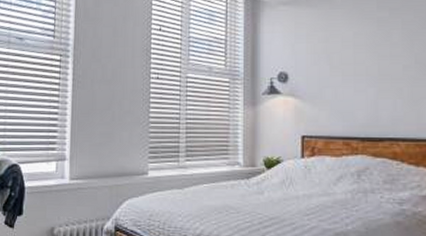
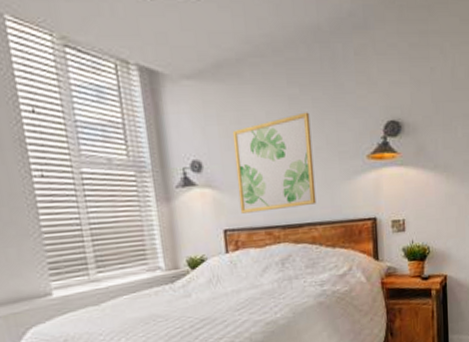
wall art: none [319,33,400,123] -> present [232,112,317,214]

